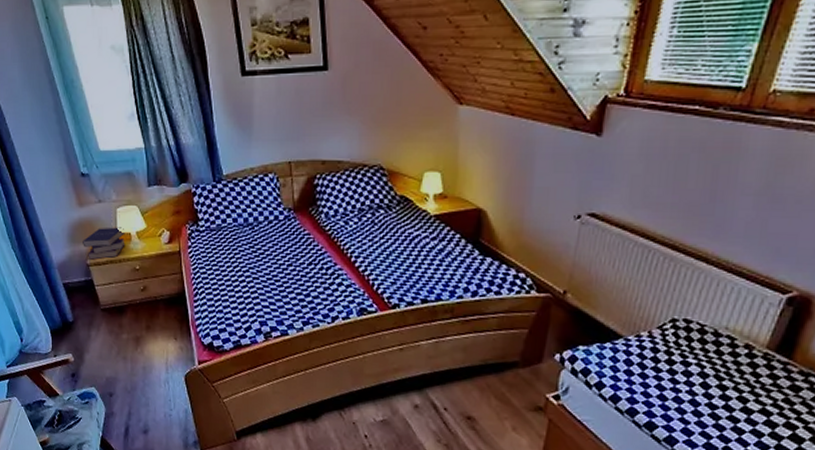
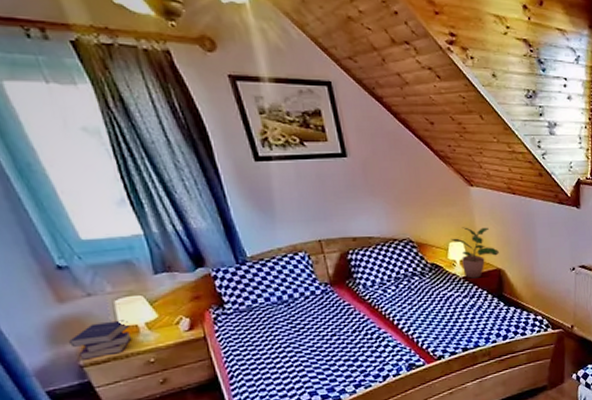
potted plant: none [426,154,482,218] -> present [450,227,499,279]

